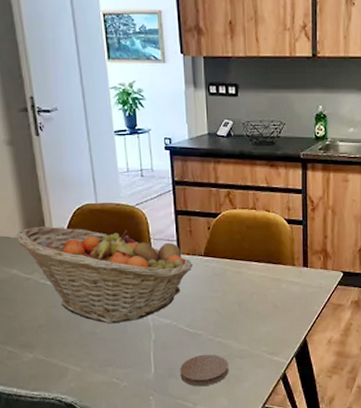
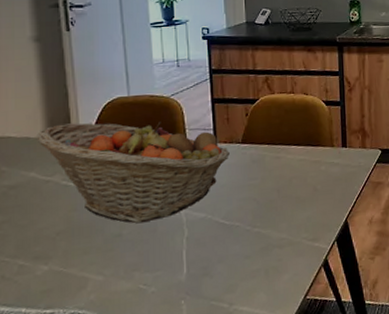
coaster: present [180,354,229,387] -> none [215,246,268,284]

